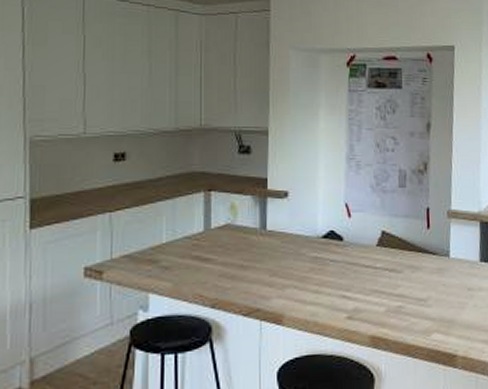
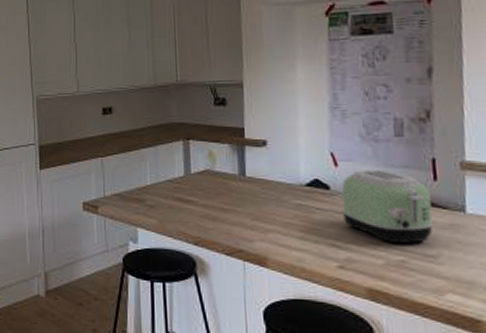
toaster: none [352,220,425,291] -> present [341,170,434,244]

